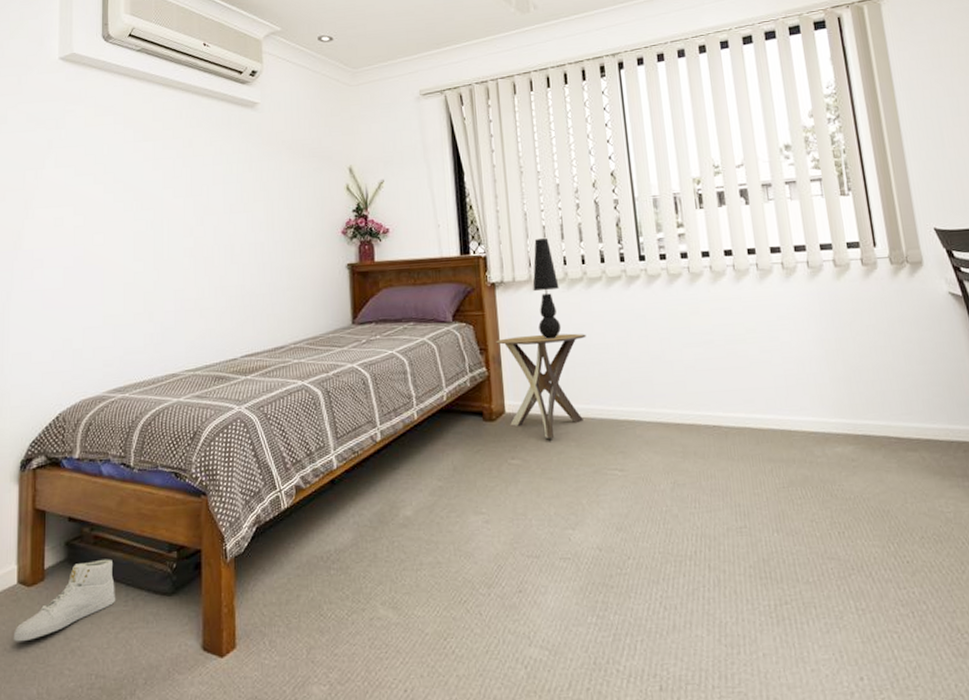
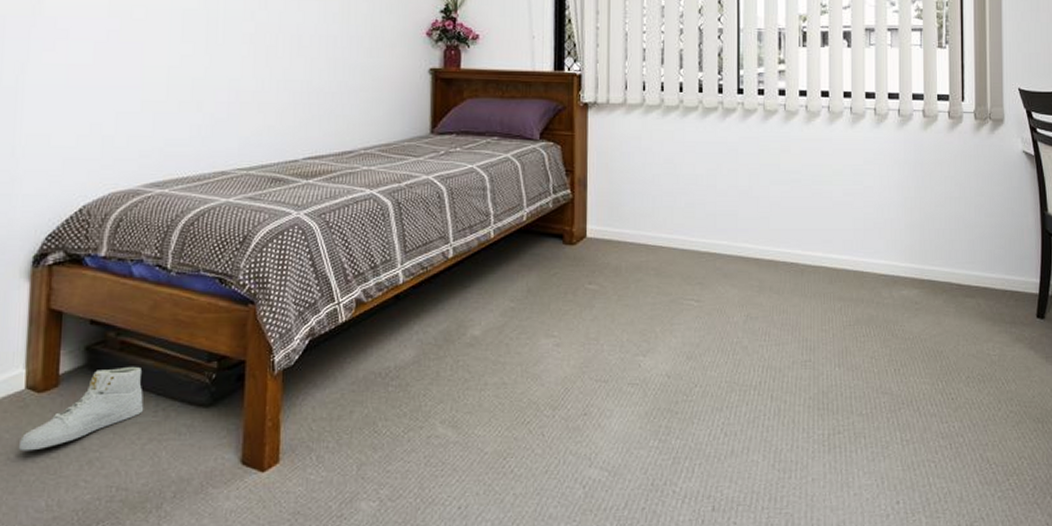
side table: present [496,333,586,438] -> none [583,161,677,265]
table lamp: present [533,238,562,339] -> none [627,62,654,165]

